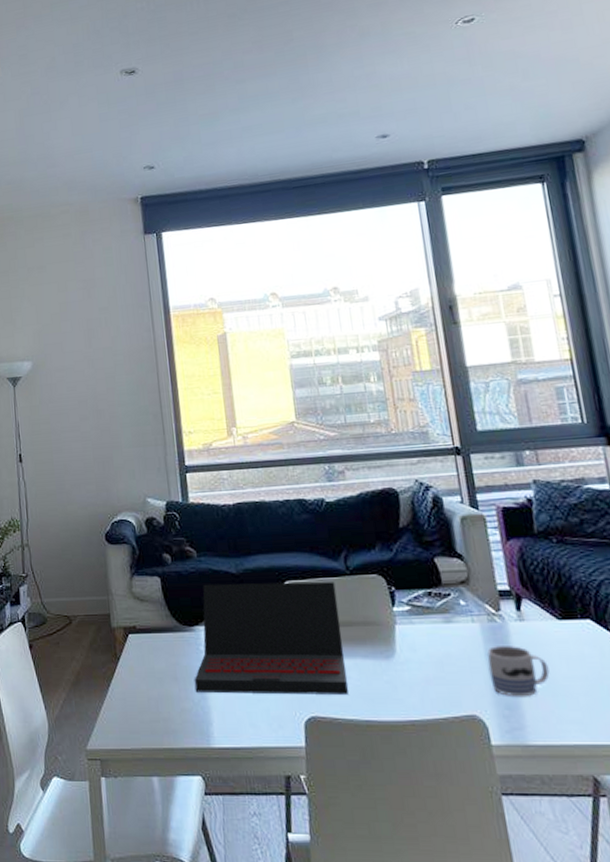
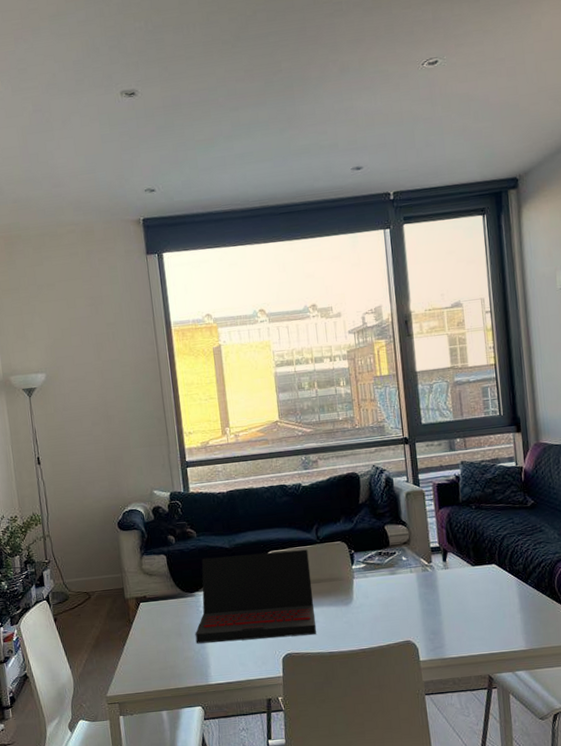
mug: present [487,646,550,697] -> none [420,587,464,625]

